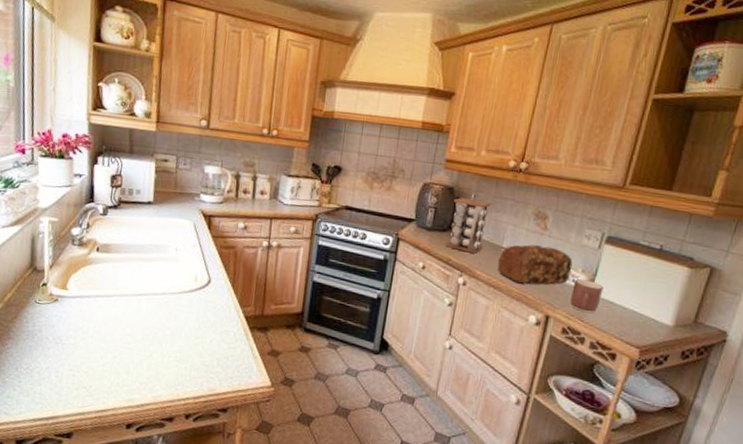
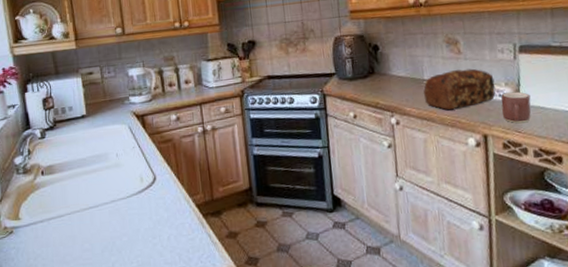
spice rack: present [446,193,492,253] -> none [366,35,406,93]

